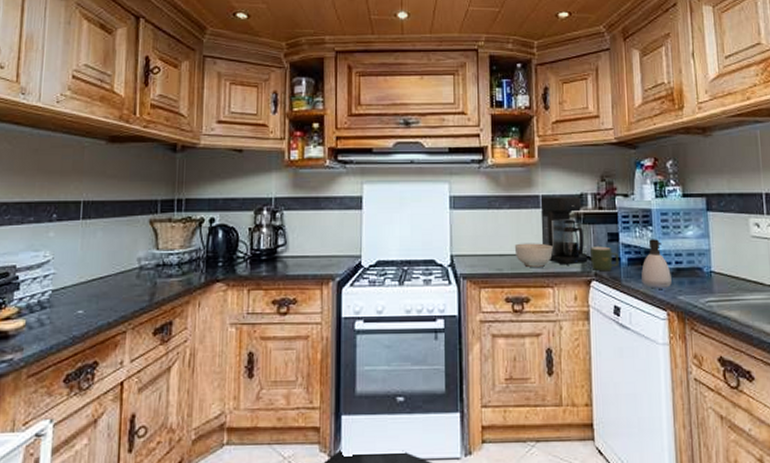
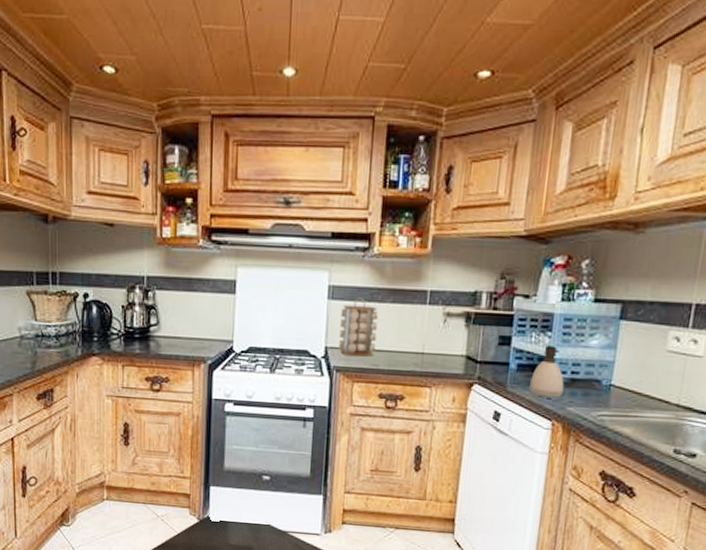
spice rack: none [463,206,498,263] -> present [339,298,378,358]
bowl: present [514,243,554,268] -> none [393,340,437,367]
coffee maker: present [540,196,588,265] -> none [424,292,474,367]
mug: present [590,246,619,272] -> none [475,349,508,376]

